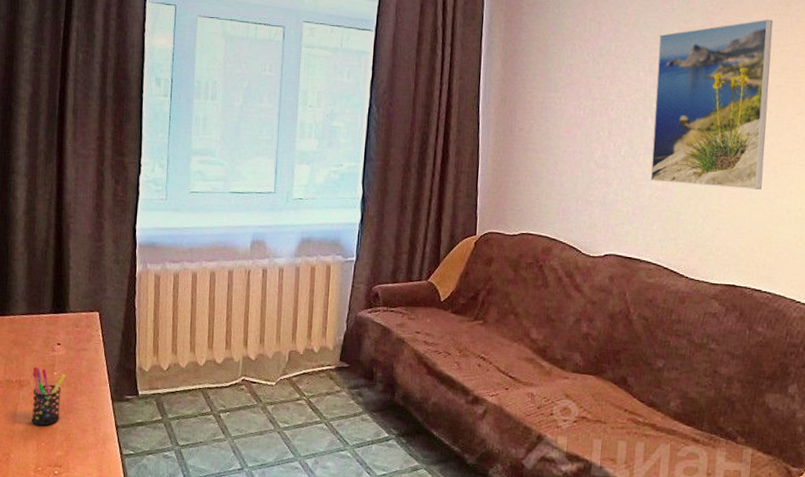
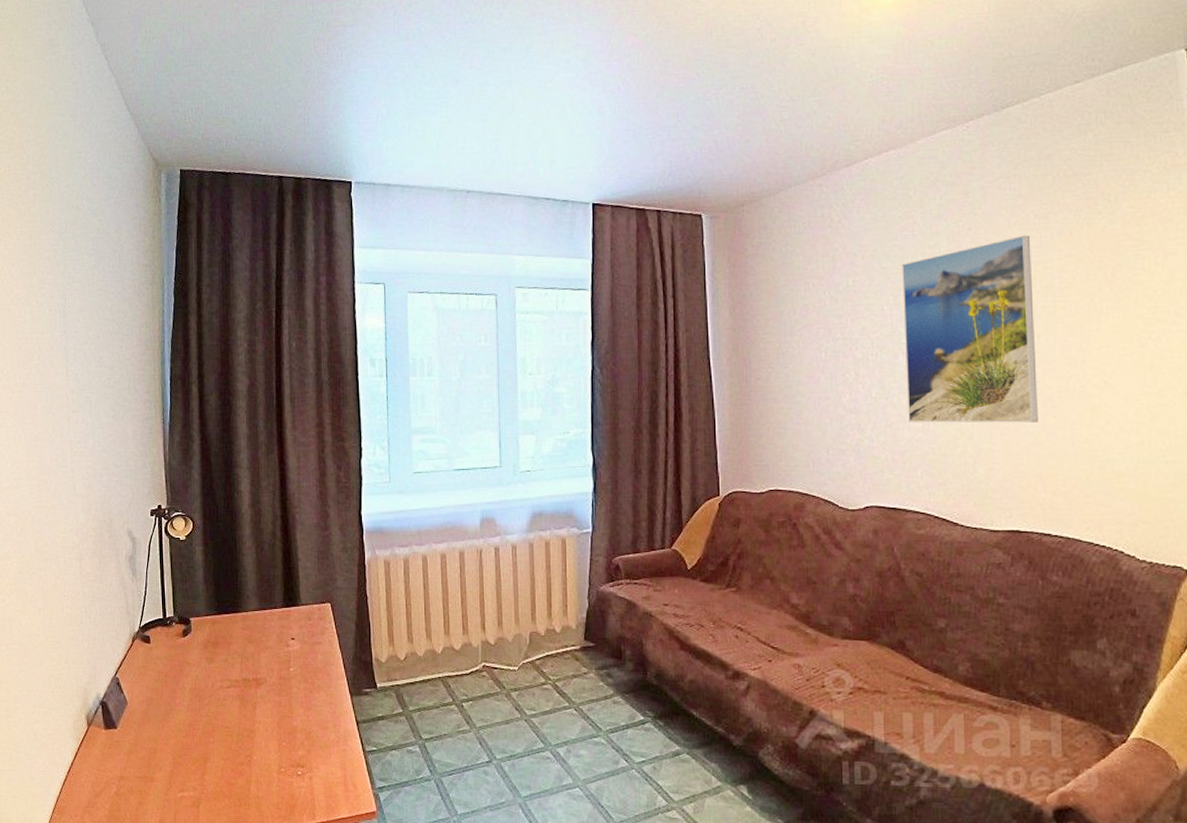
pen holder: present [31,366,66,426] -> none [268,663,302,725]

